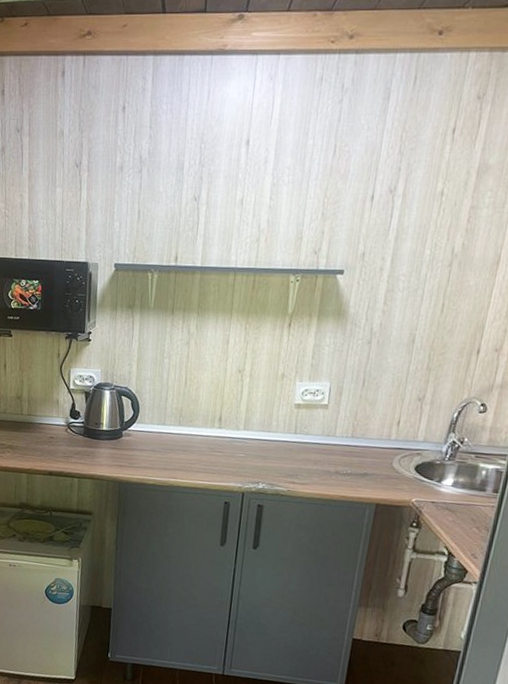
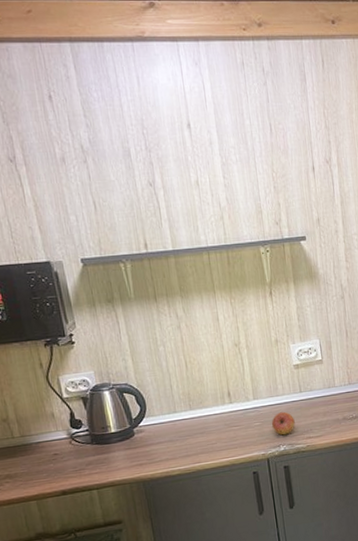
fruit: none [256,449,281,474] -> present [272,411,295,436]

